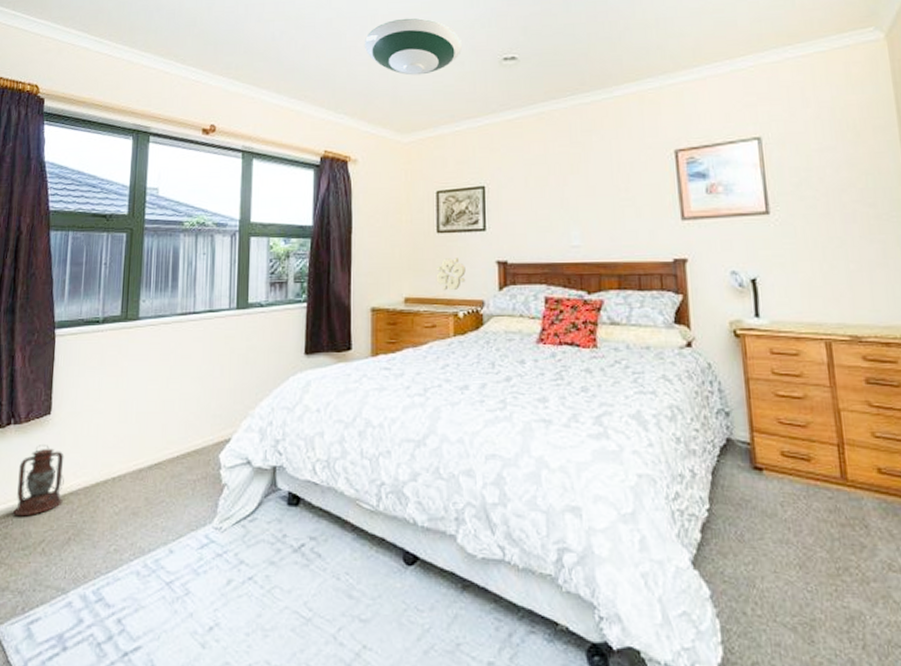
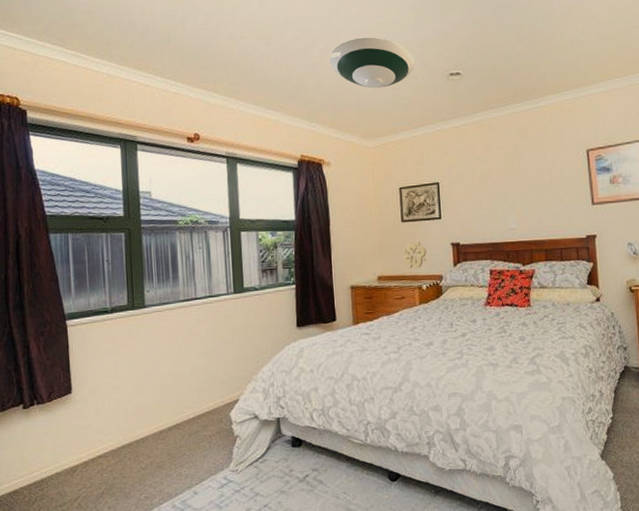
lantern: present [13,445,64,517] -> none [47,419,93,480]

